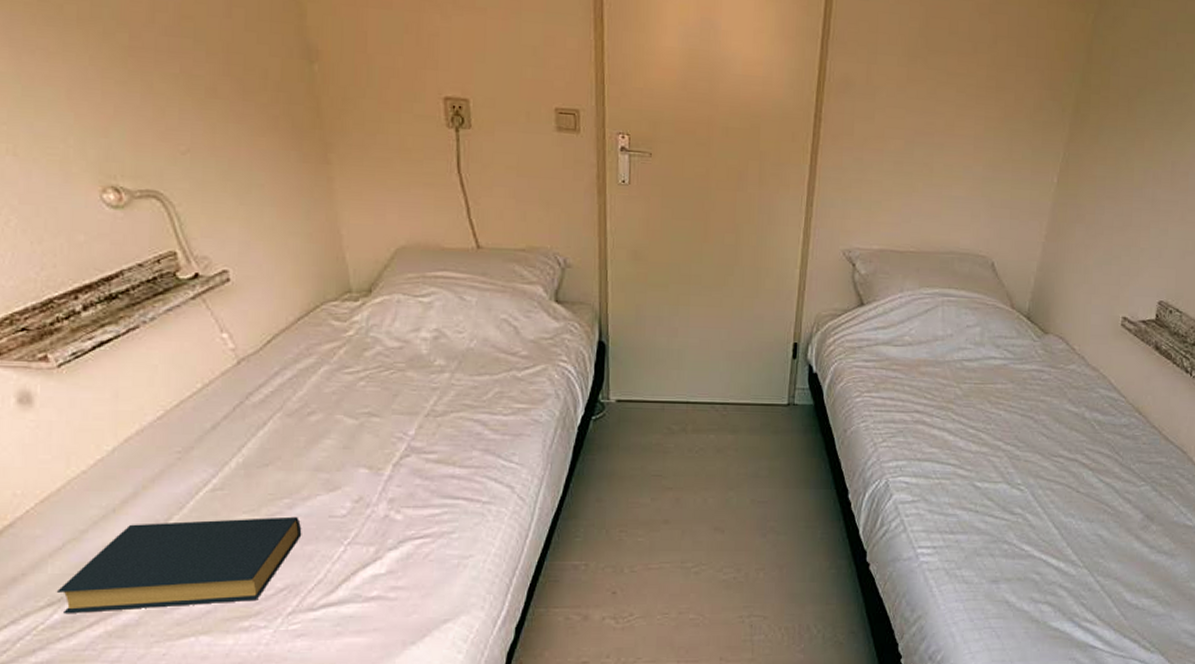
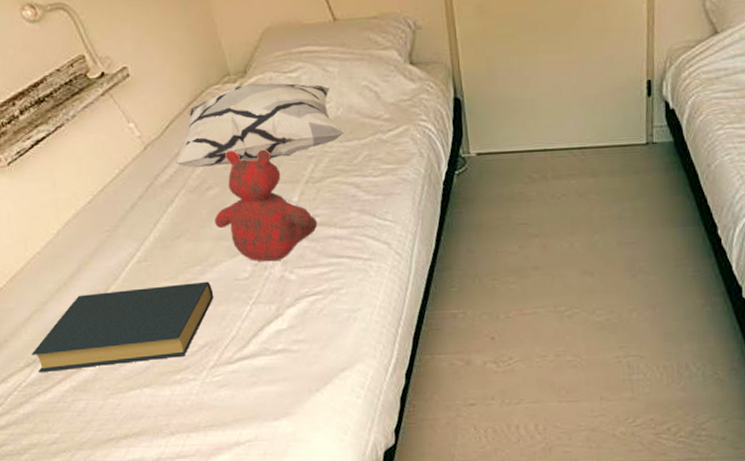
decorative pillow: none [273,304,475,390] -> present [175,83,344,167]
teddy bear: none [314,373,434,499] -> present [215,149,318,262]

